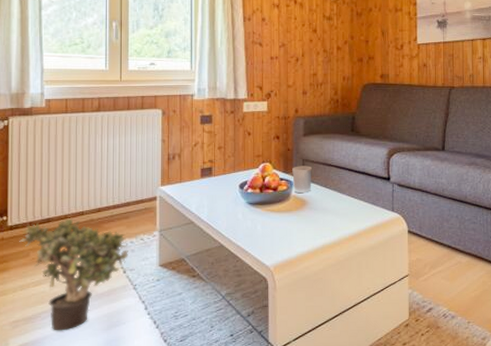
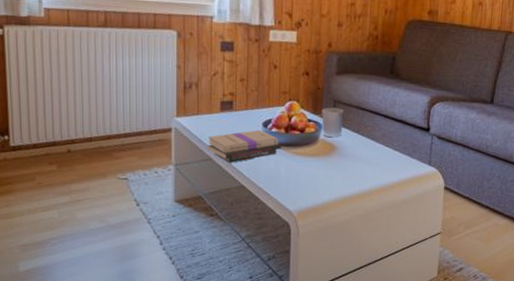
potted plant: present [19,218,128,330] -> none [23,143,142,258]
books: none [189,191,257,225] -> present [207,129,282,163]

